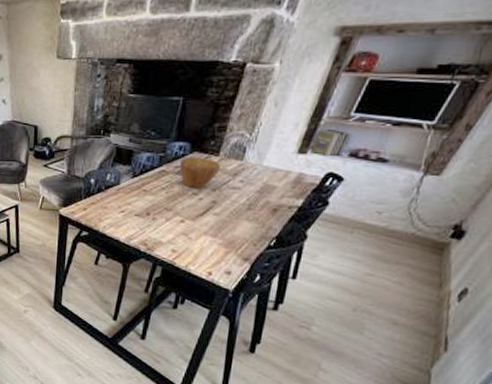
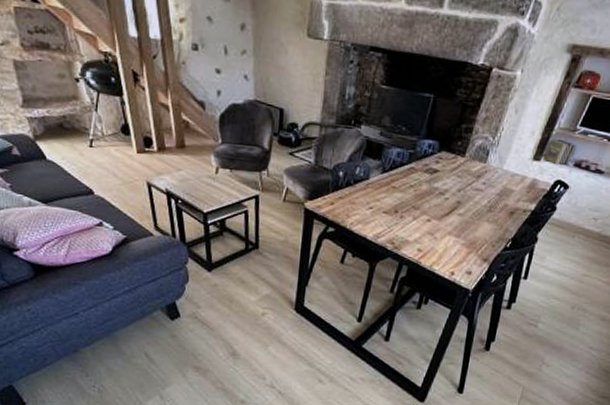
bowl: present [179,157,220,189] -> none [428,156,466,189]

